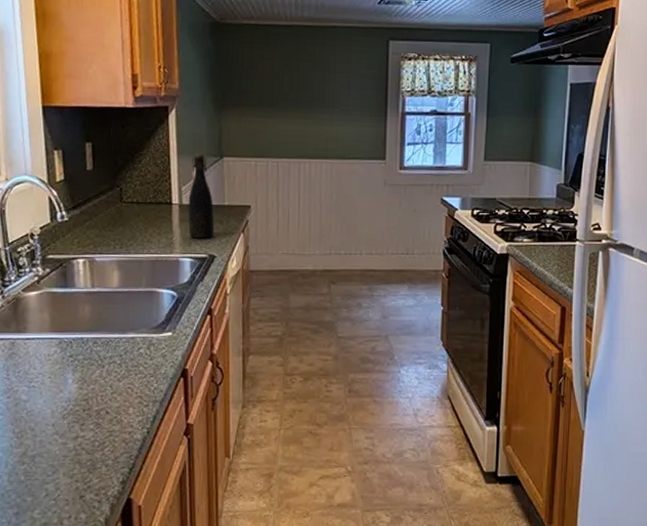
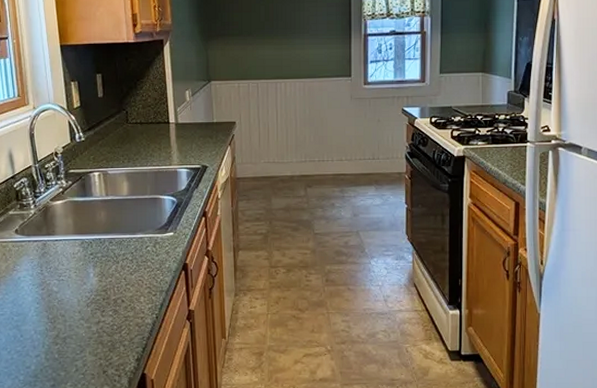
bottle: present [188,154,215,239] -> none [183,79,206,152]

